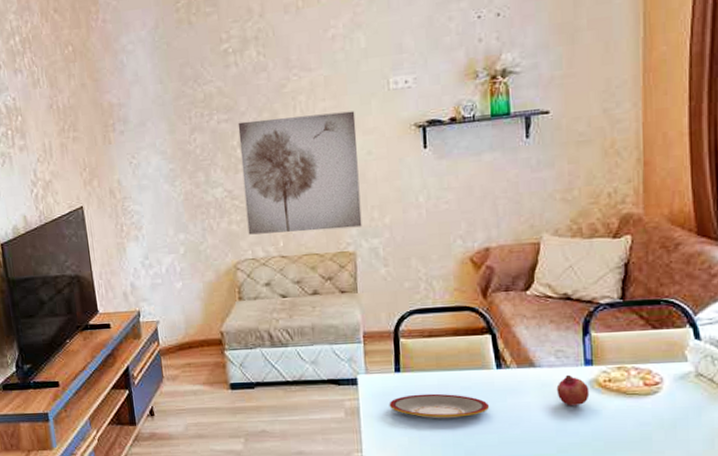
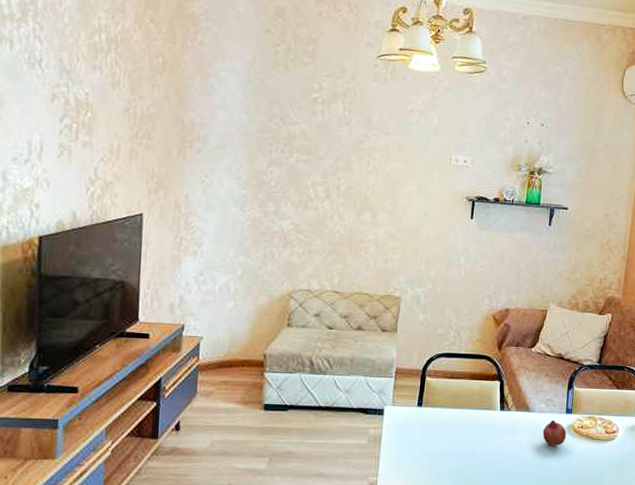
wall art: present [238,110,362,235] -> none [307,165,420,276]
plate: present [389,393,490,419] -> none [407,427,490,451]

